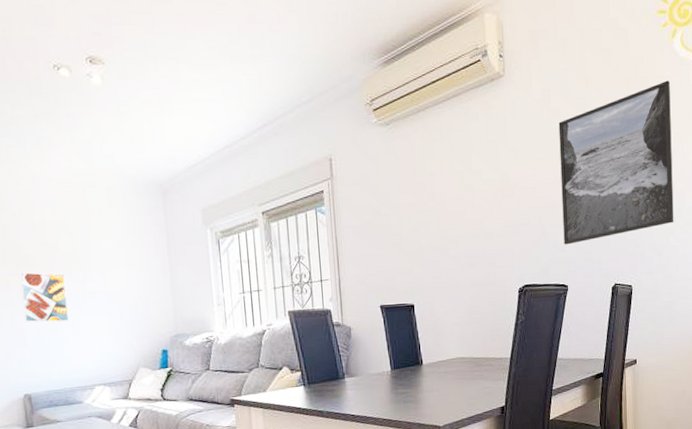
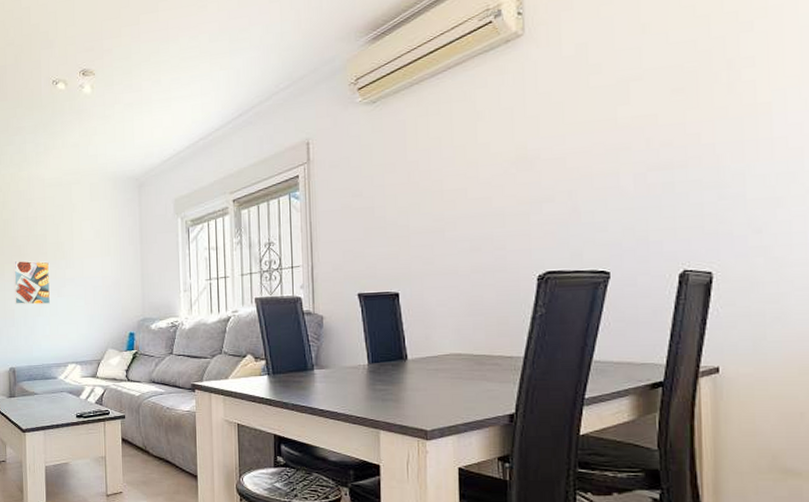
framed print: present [558,80,674,245] -> none [599,11,785,224]

